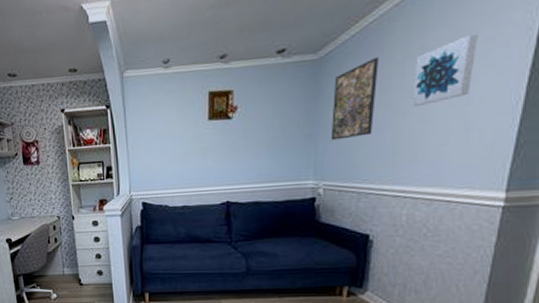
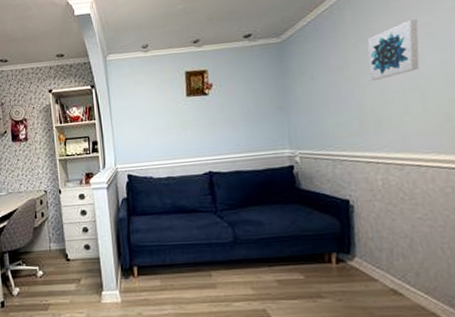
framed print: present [330,57,379,141] -> none [297,39,339,112]

